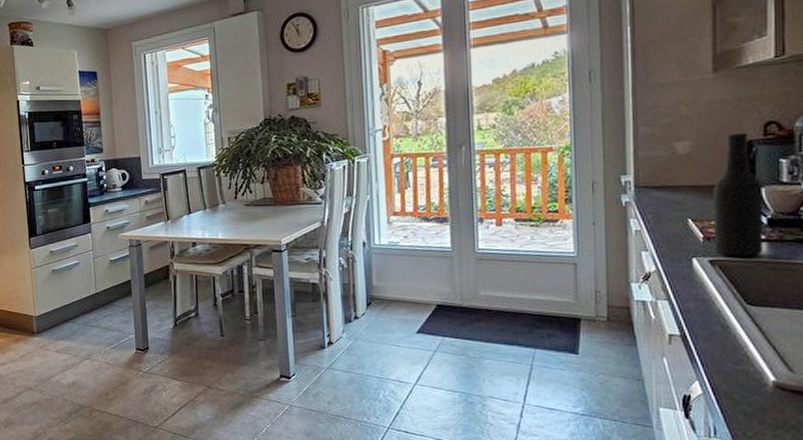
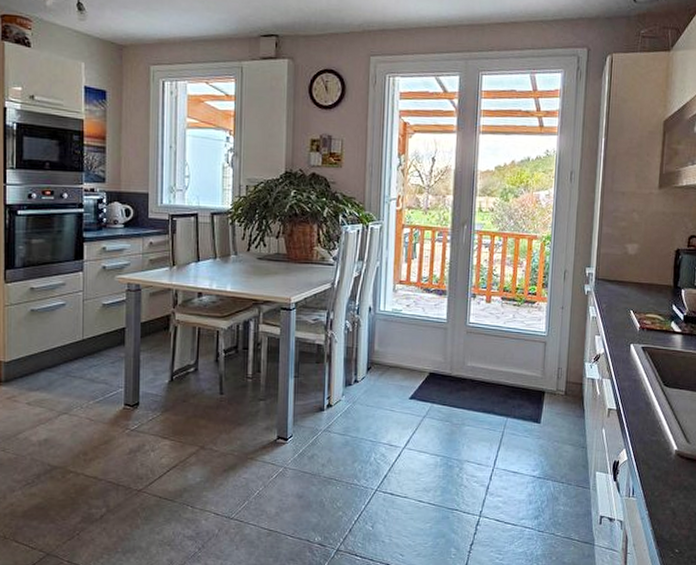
bottle: present [712,132,764,256] -> none [645,242,683,345]

